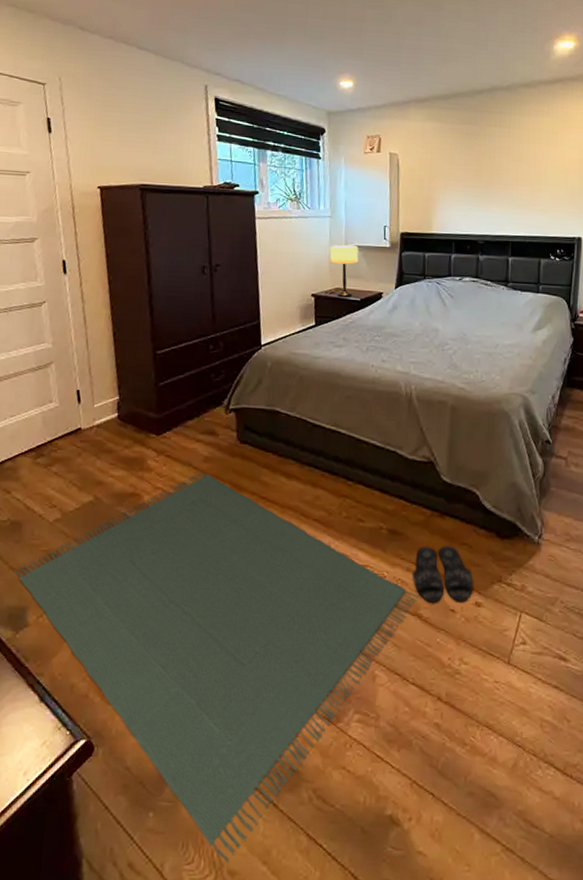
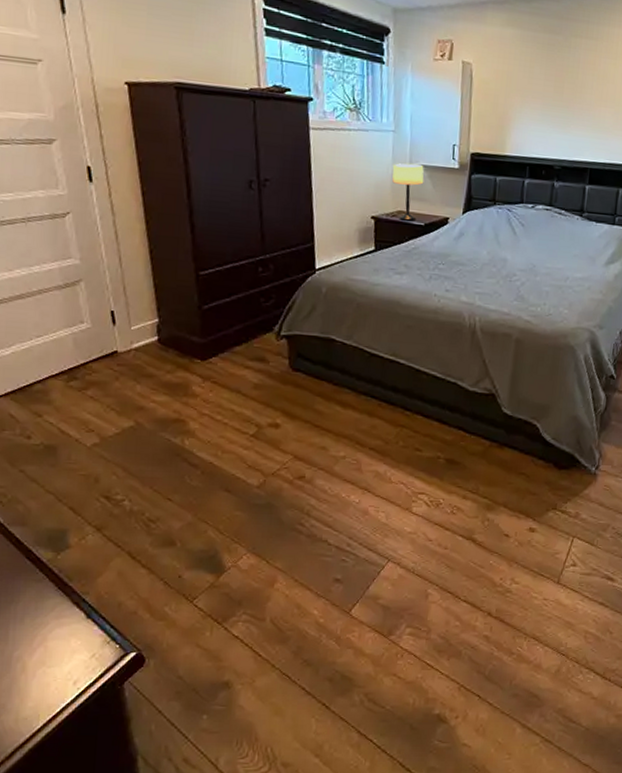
rug: present [13,471,420,863] -> none [51,398,475,756]
slippers: present [412,546,474,603] -> none [467,475,529,528]

